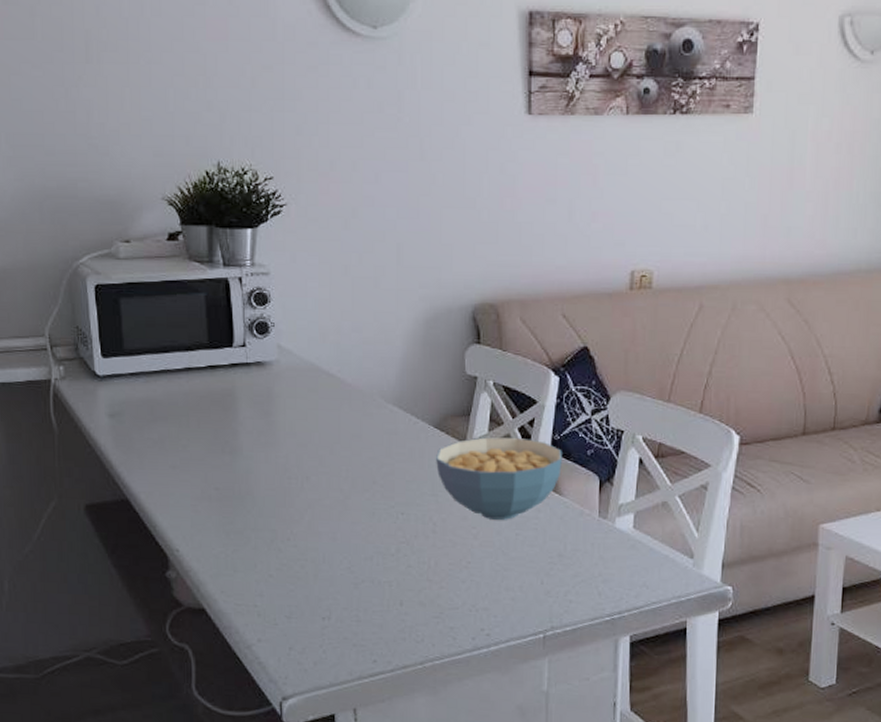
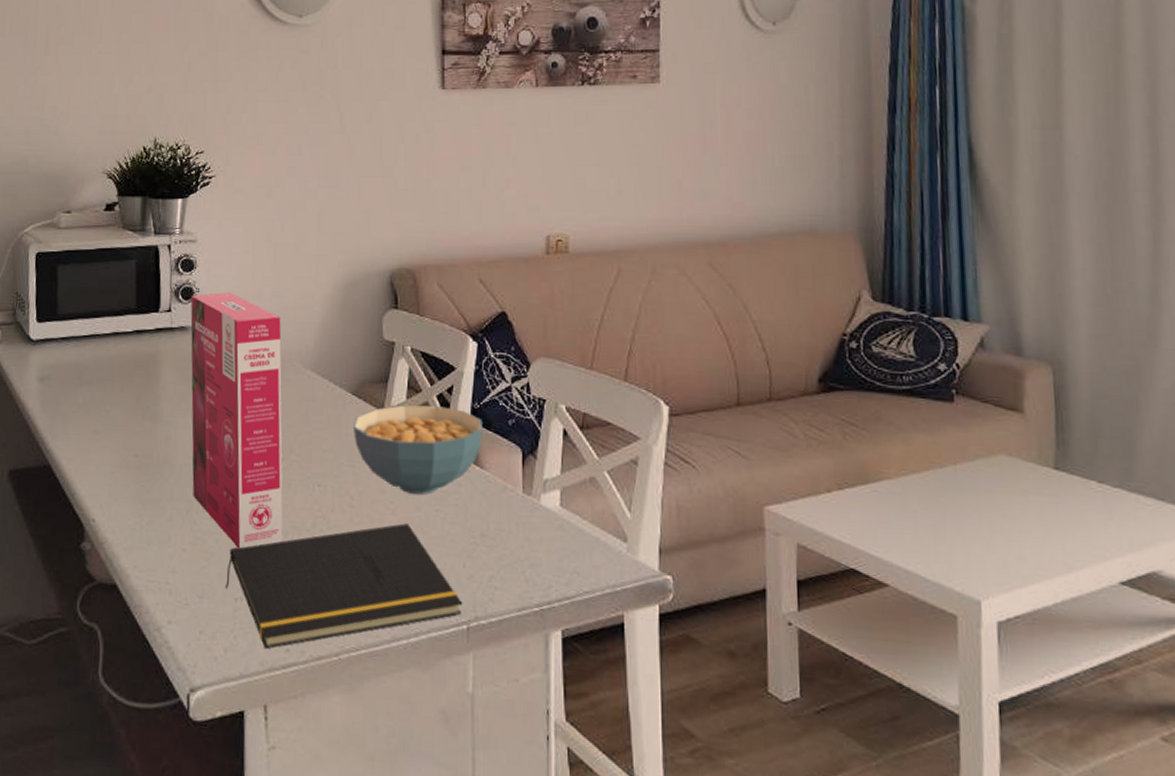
cereal box: none [266,326,368,573] -> present [190,292,284,549]
notepad: none [313,546,540,661] -> present [226,523,463,649]

